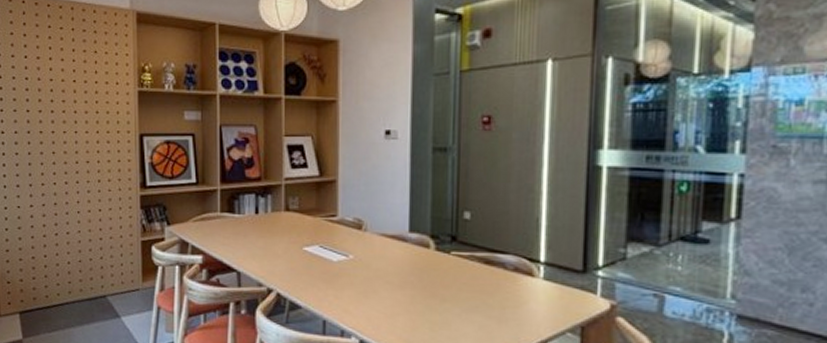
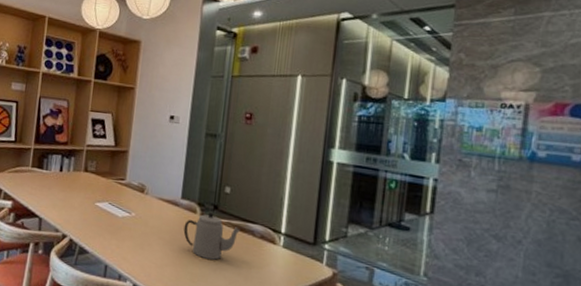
teapot: none [416,244,487,303] -> present [183,211,240,260]

